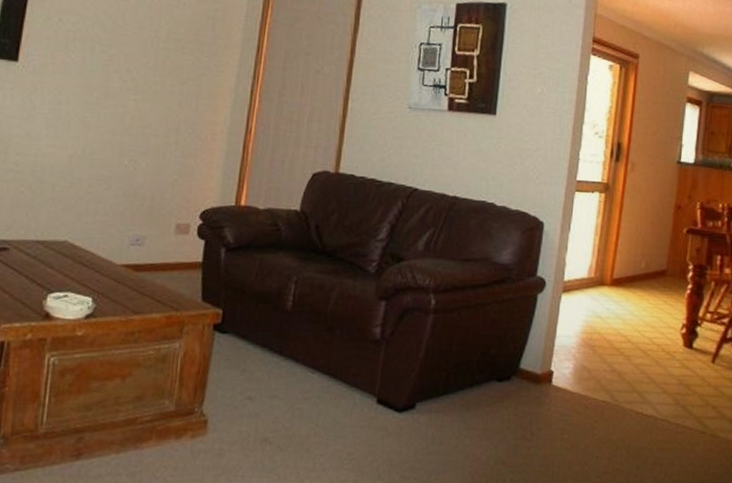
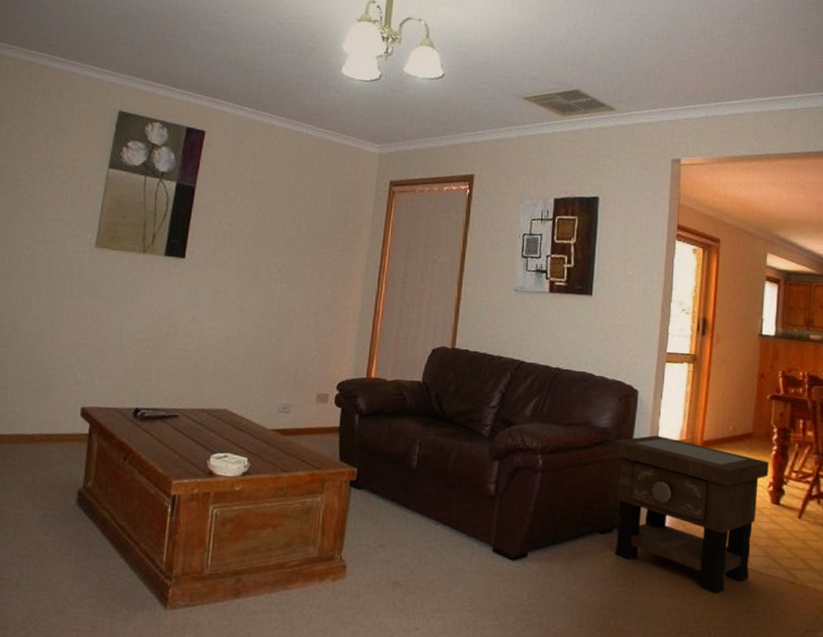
side table: none [512,272,683,446] -> present [611,435,769,594]

